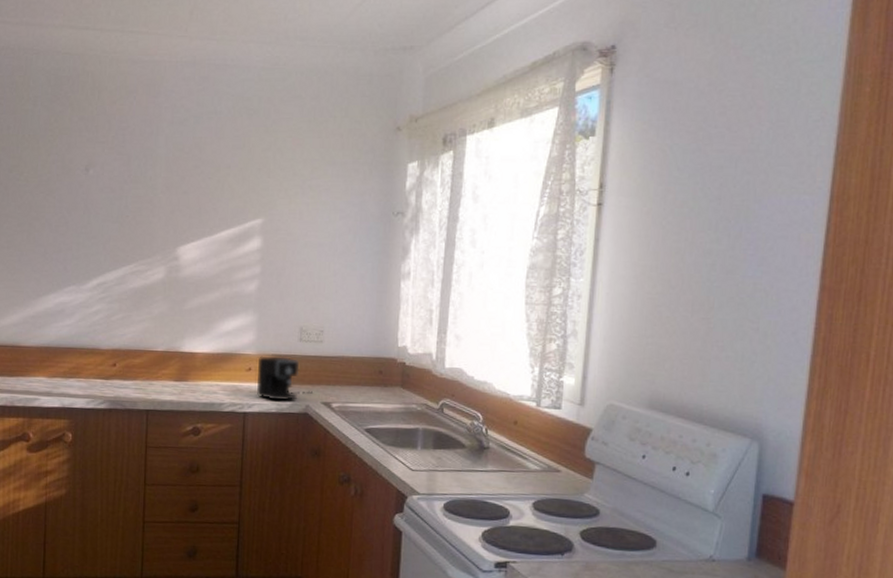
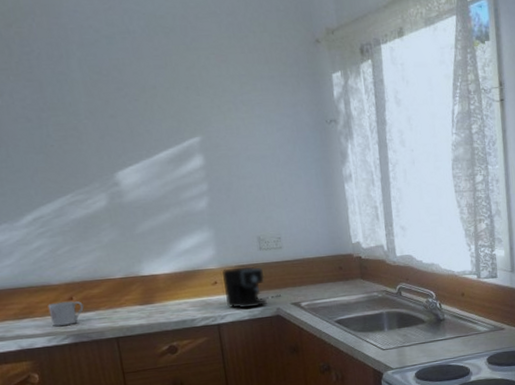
mug: none [93,366,124,390] -> present [48,301,84,326]

